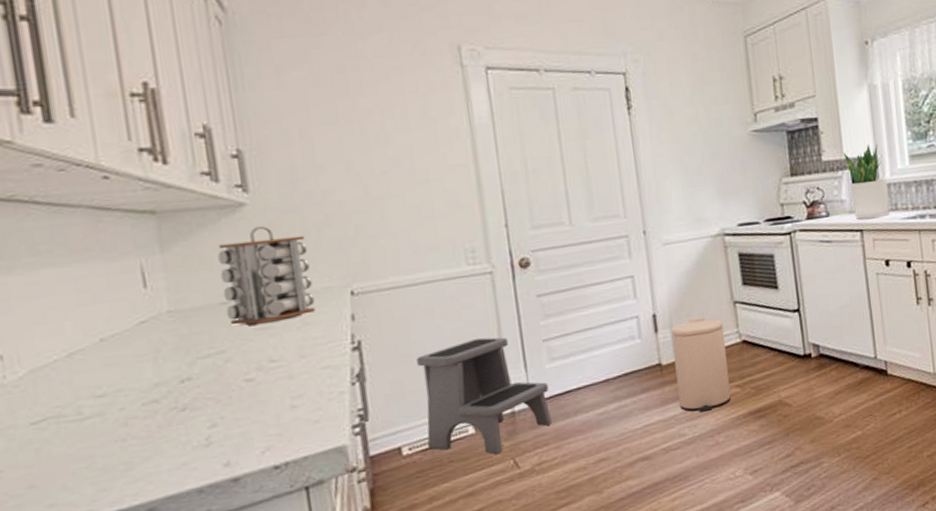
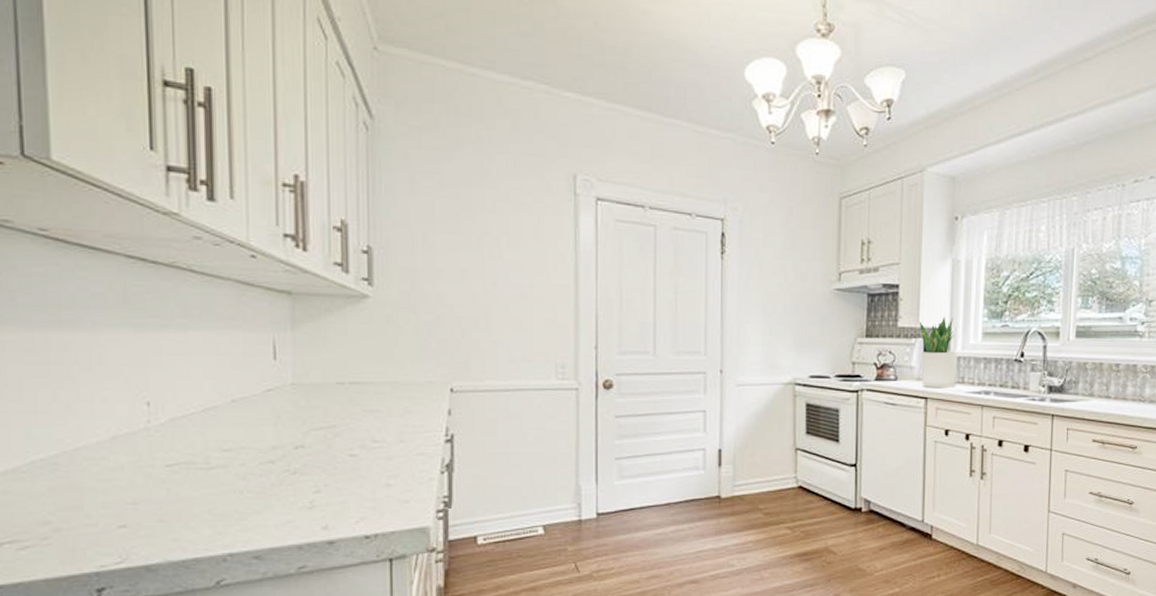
spice rack: present [217,225,316,326] -> none [340,317,418,406]
step stool: present [417,337,553,454] -> none [501,447,615,555]
pedal bin: present [671,317,731,413] -> none [732,459,783,548]

